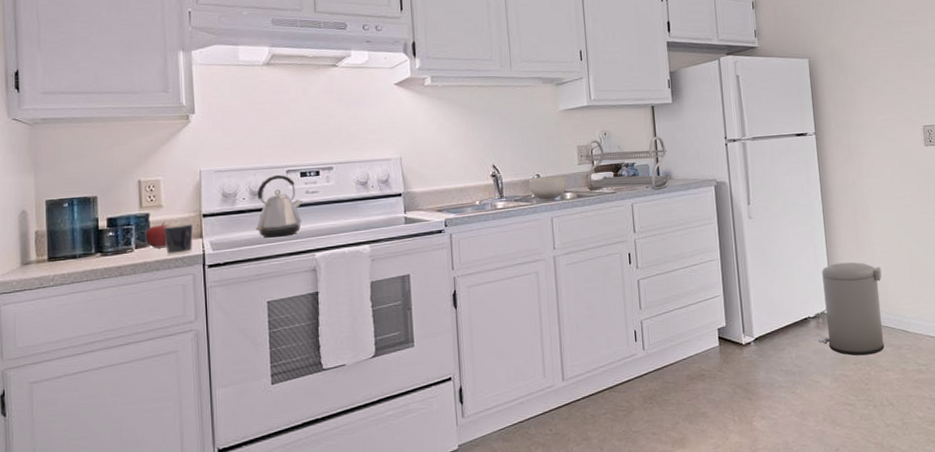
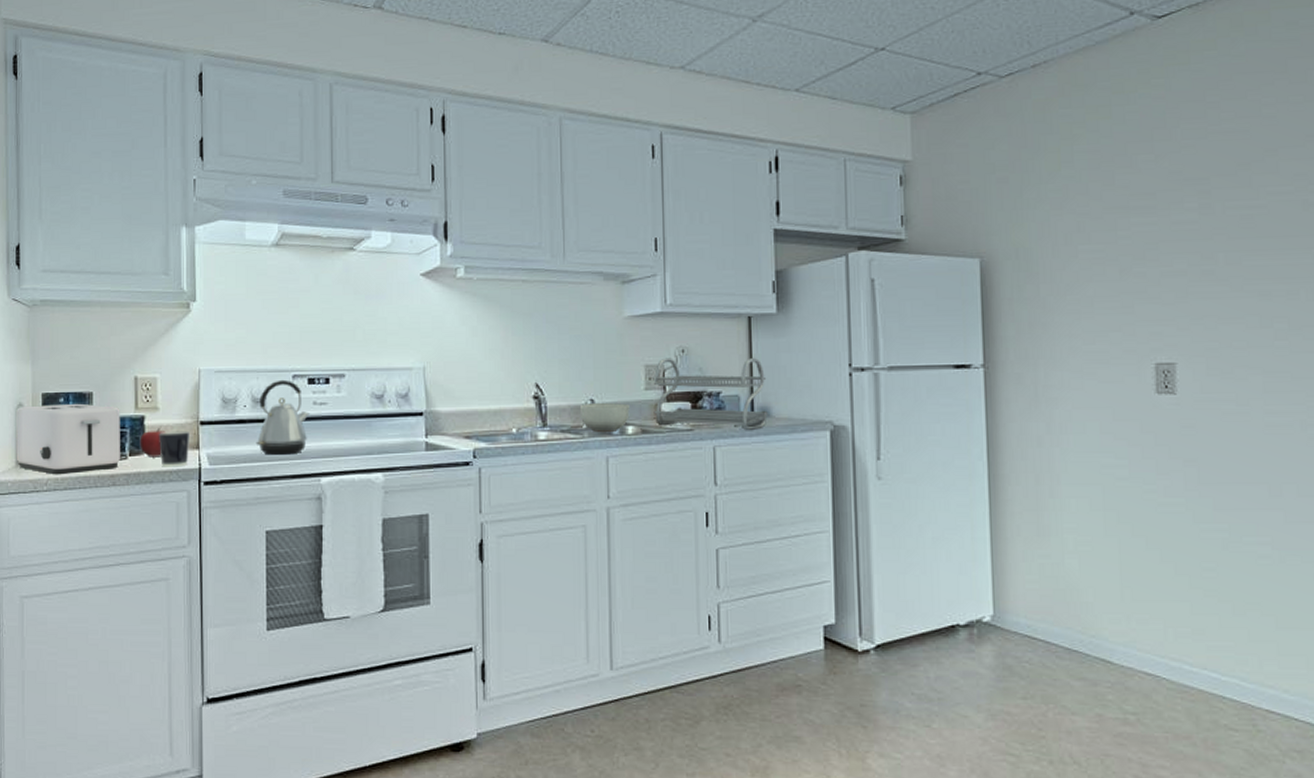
toaster: none [20,206,126,272] -> present [16,403,120,475]
pedal bin: present [818,262,885,356] -> none [969,553,1074,688]

